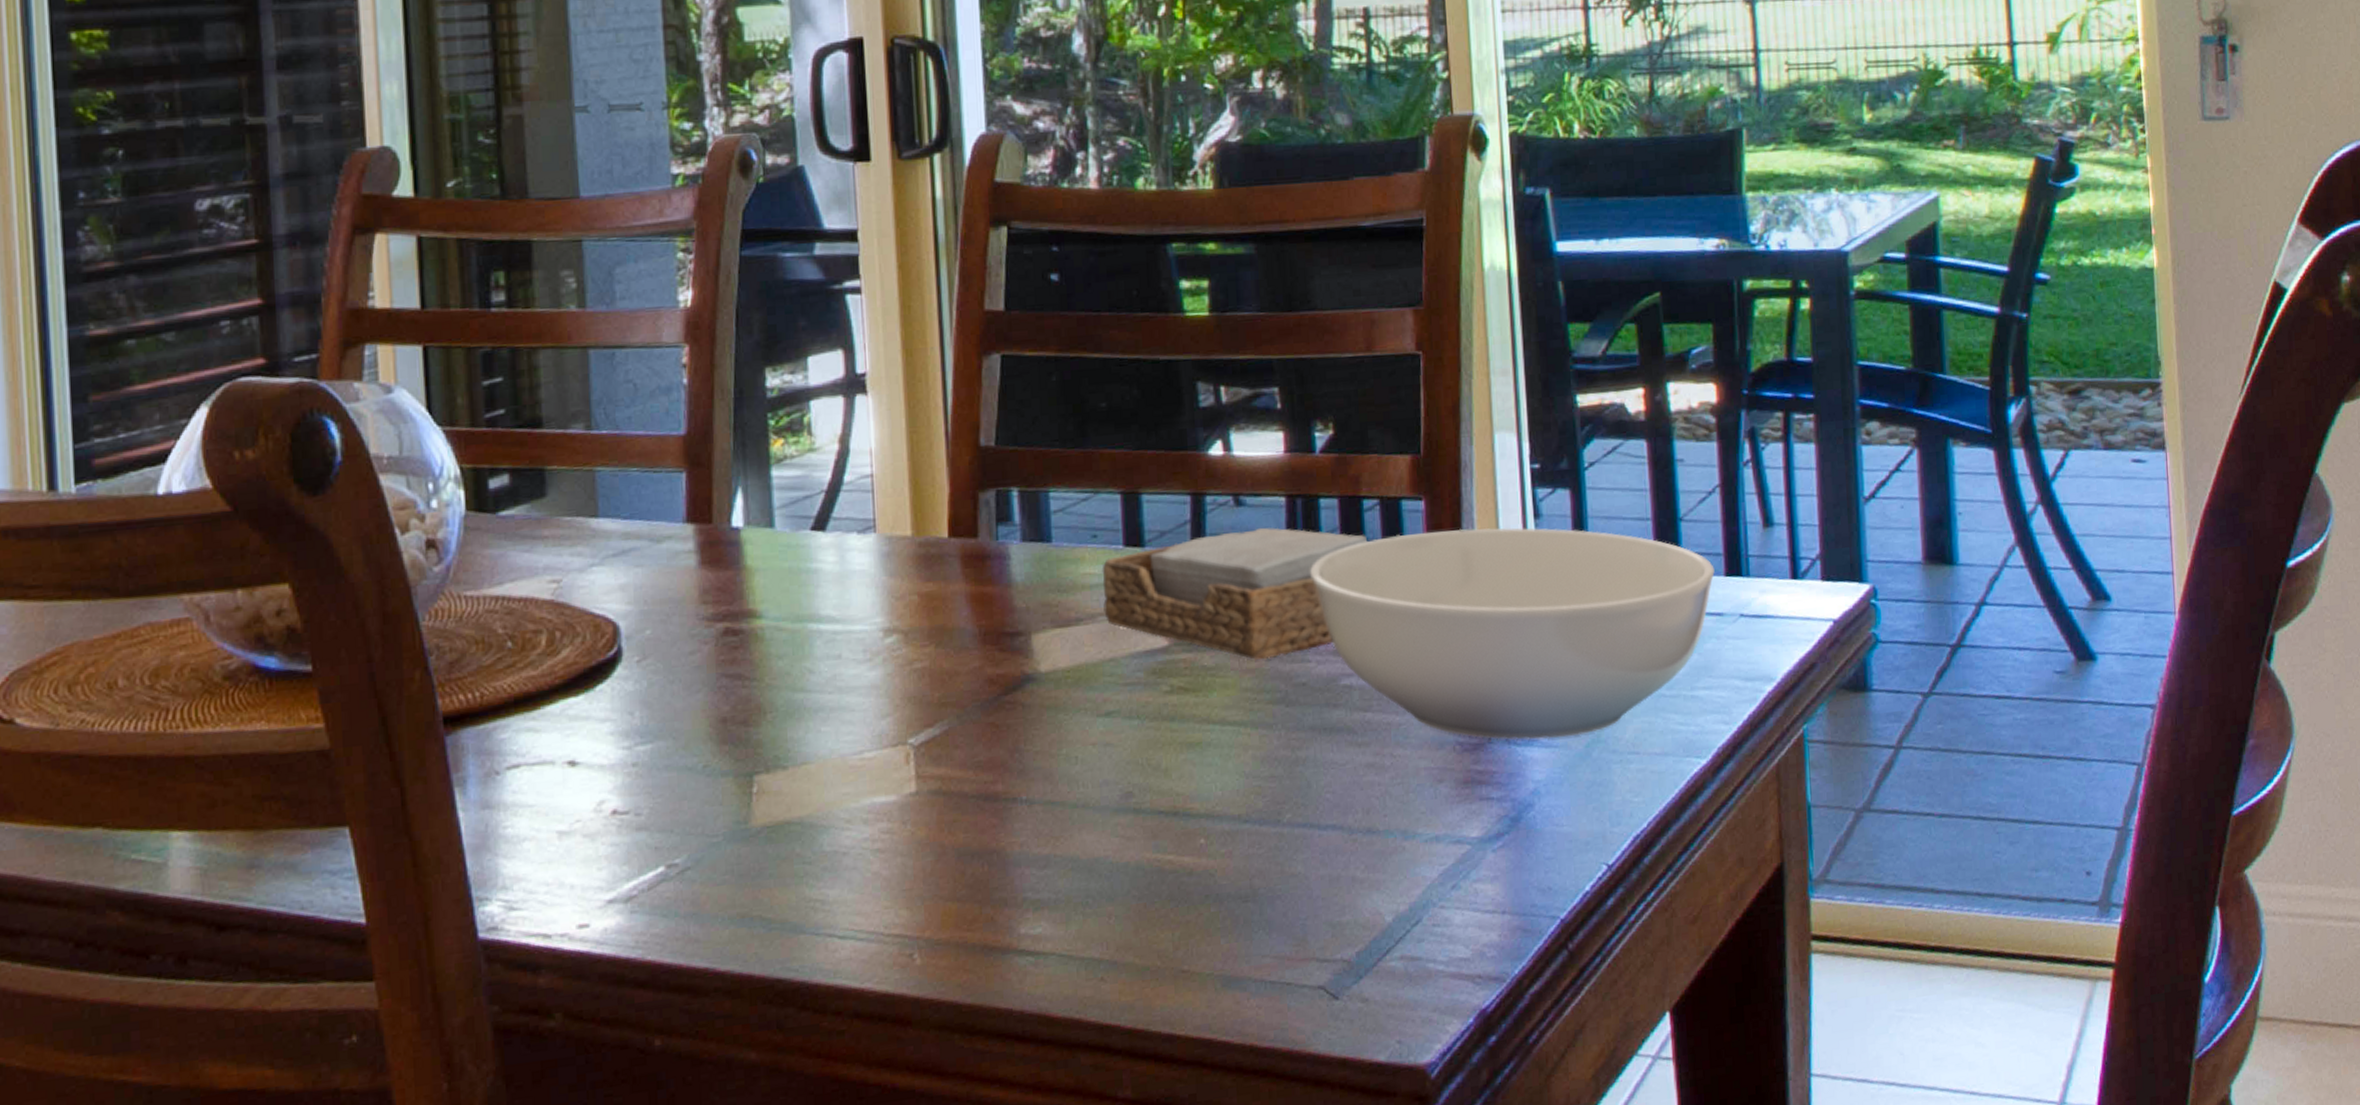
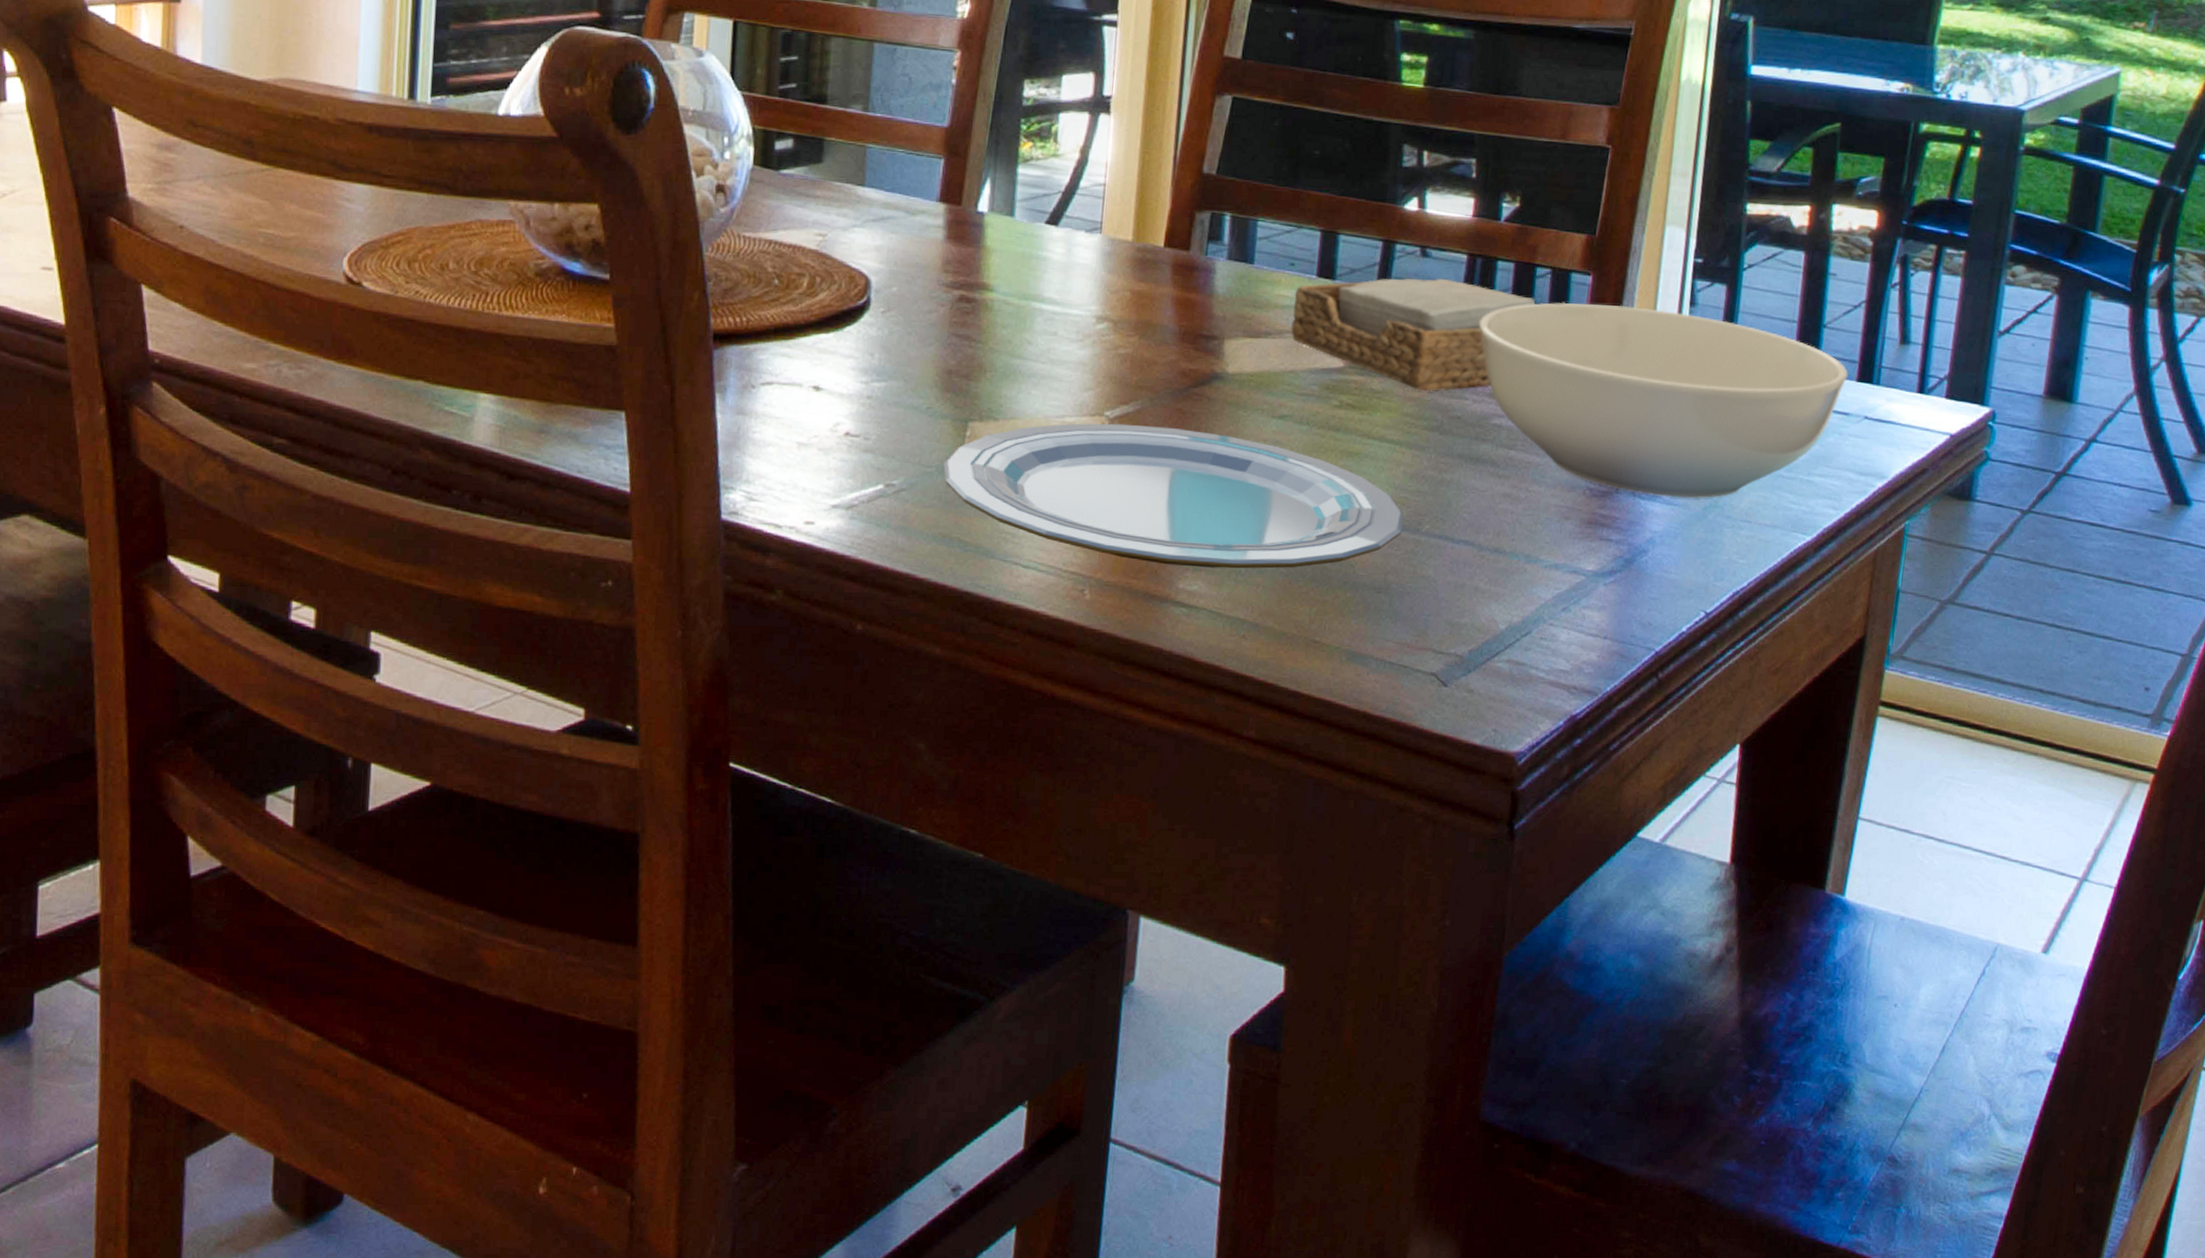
plate: none [731,745,1262,909] -> present [943,423,1405,569]

